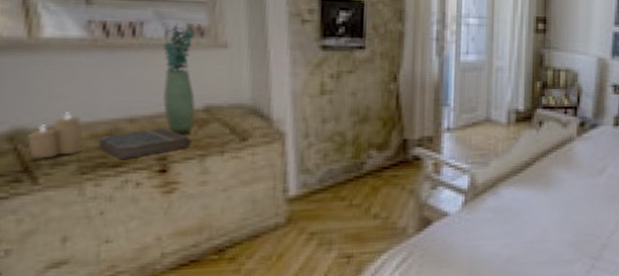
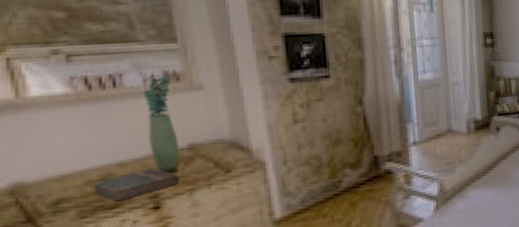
candle: present [28,112,83,159] -> none [28,163,79,209]

